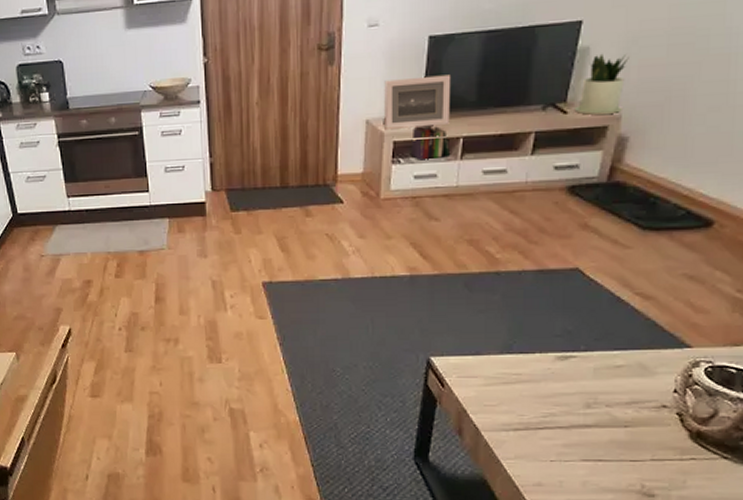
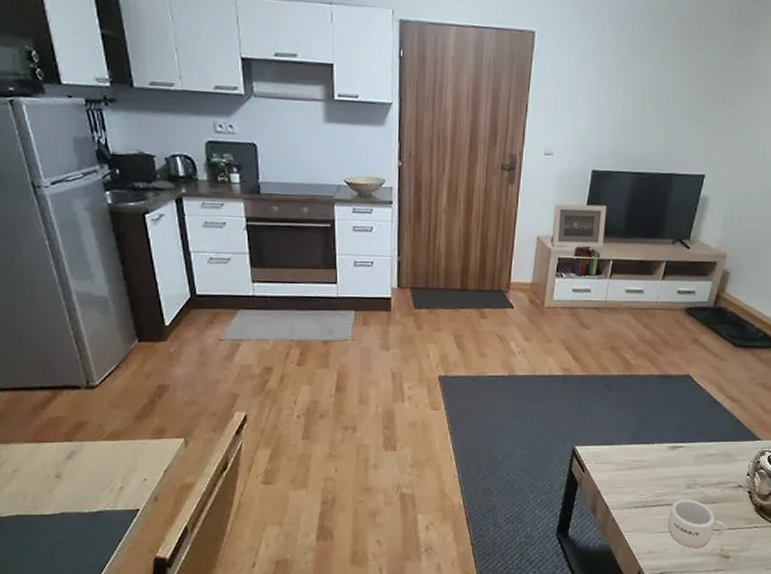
mug: none [562,420,646,482] -> present [668,498,726,548]
planter: present [574,53,629,116] -> none [694,203,735,254]

